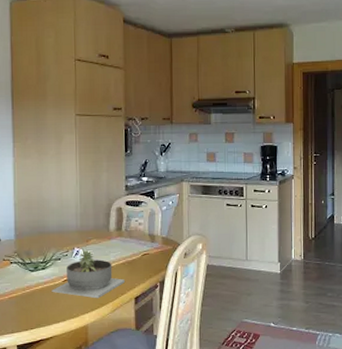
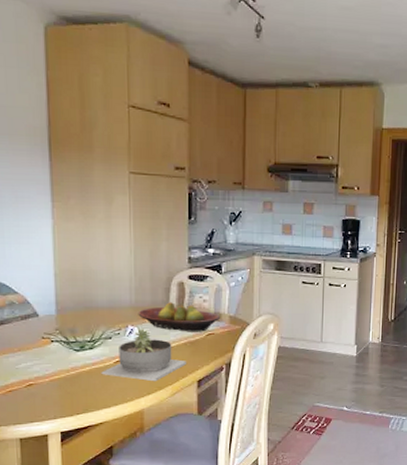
fruit bowl: none [83,226,155,253] -> present [138,302,221,332]

